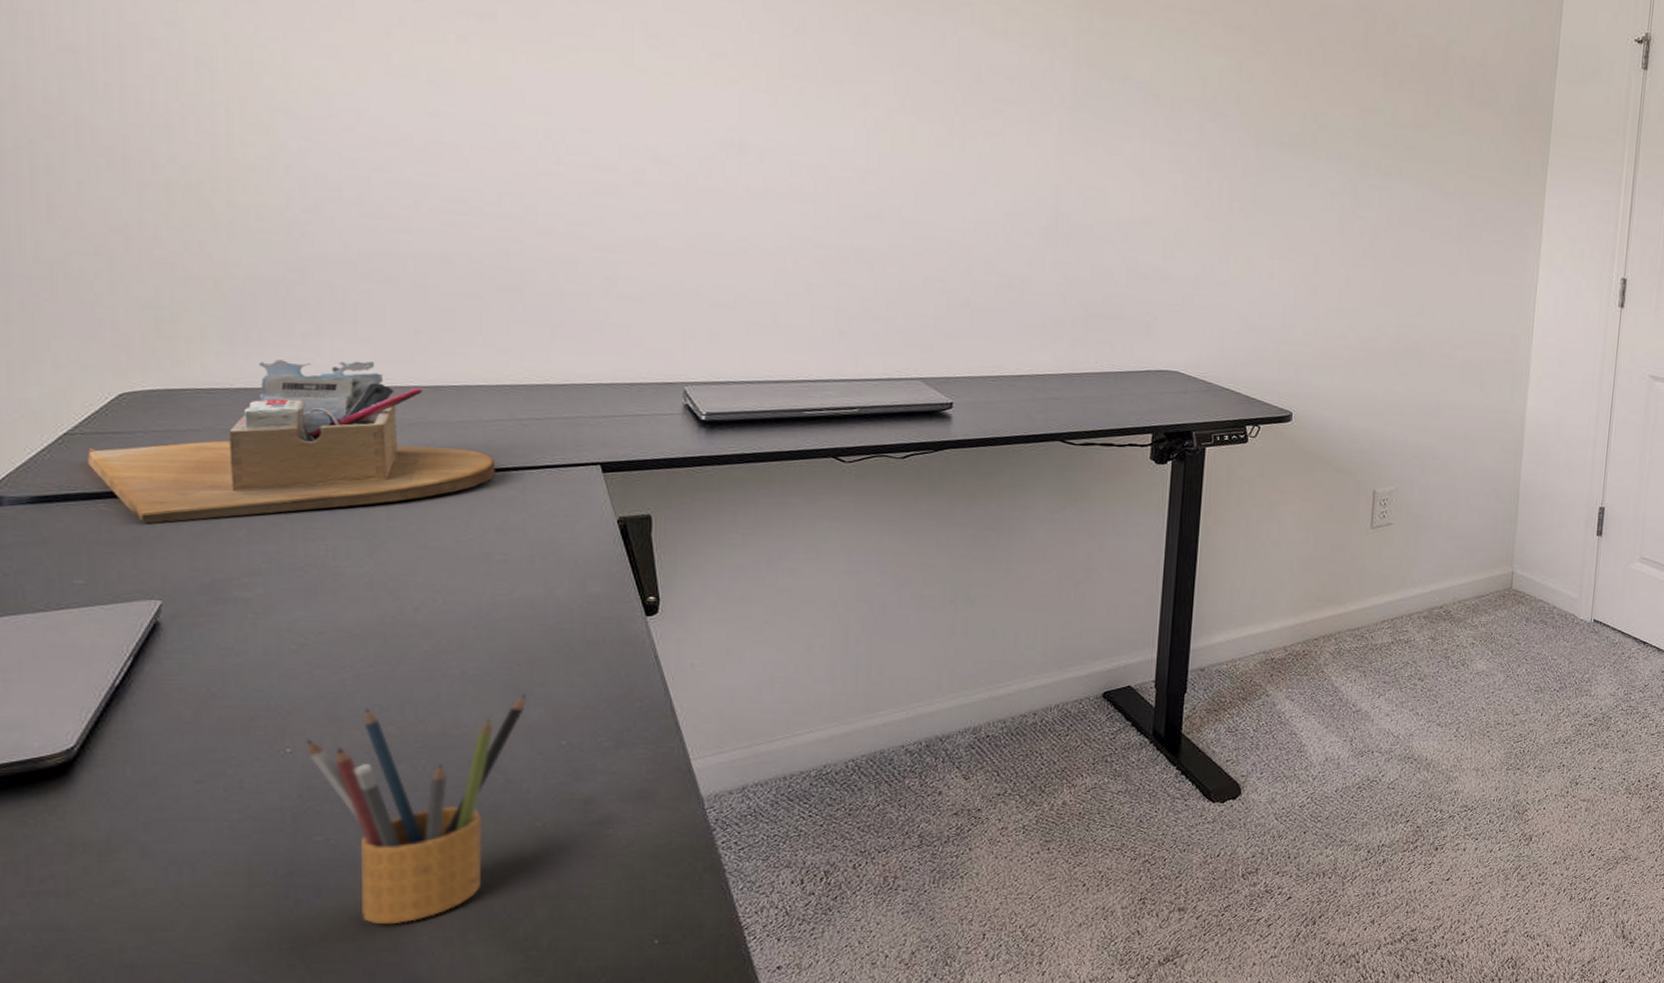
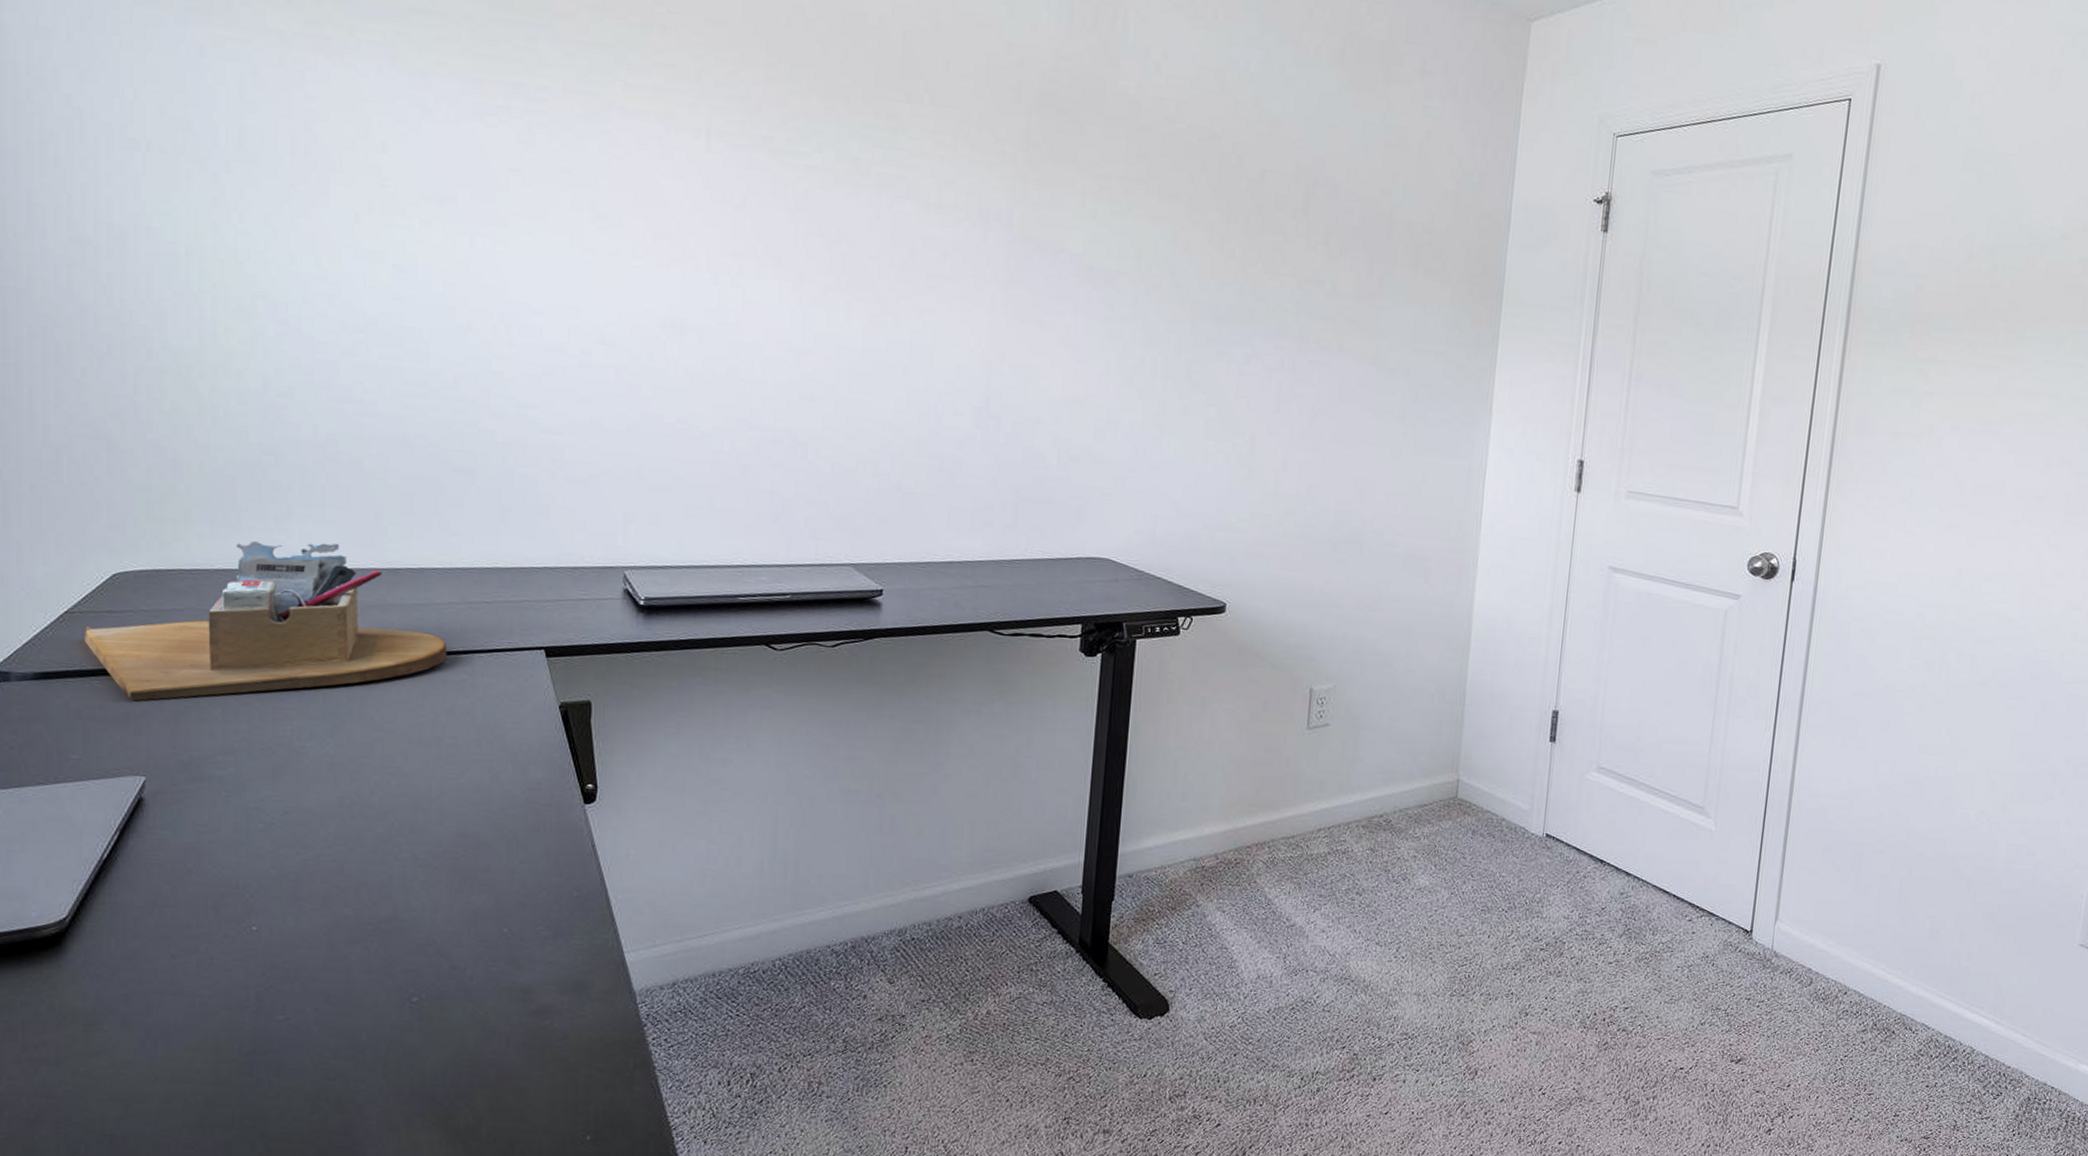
pencil box: present [306,693,527,925] -> none [270,879,472,1107]

